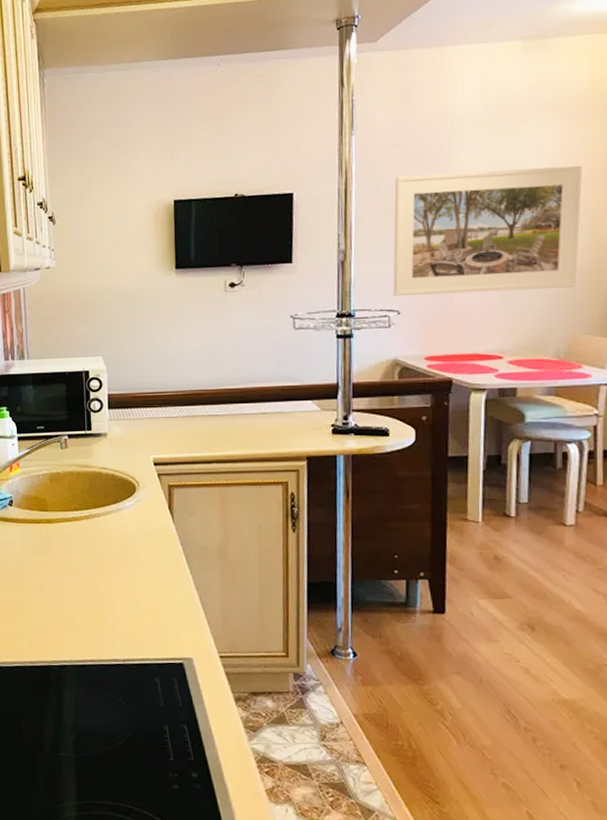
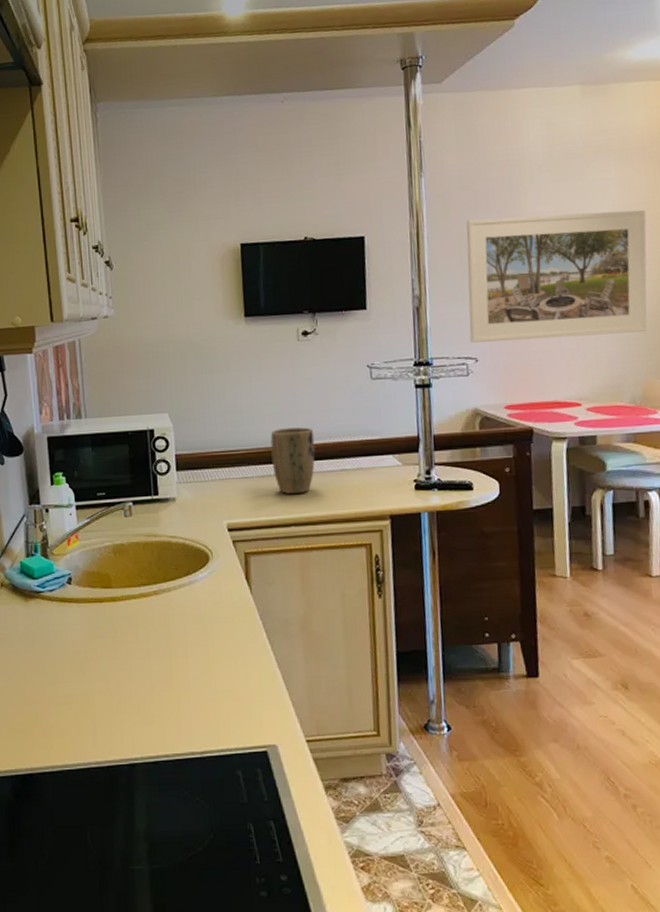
plant pot: none [196,372,238,434] -> present [270,427,316,495]

